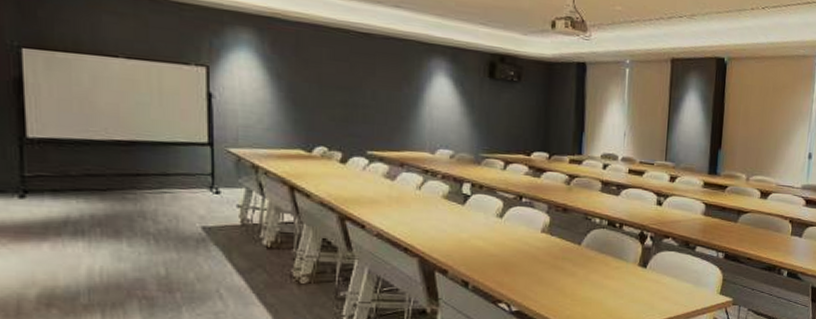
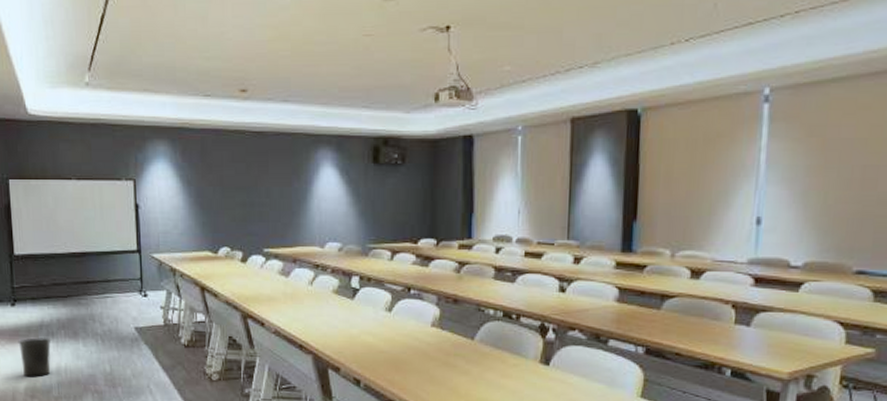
waste bin: none [28,236,81,282] -> present [18,337,52,378]

